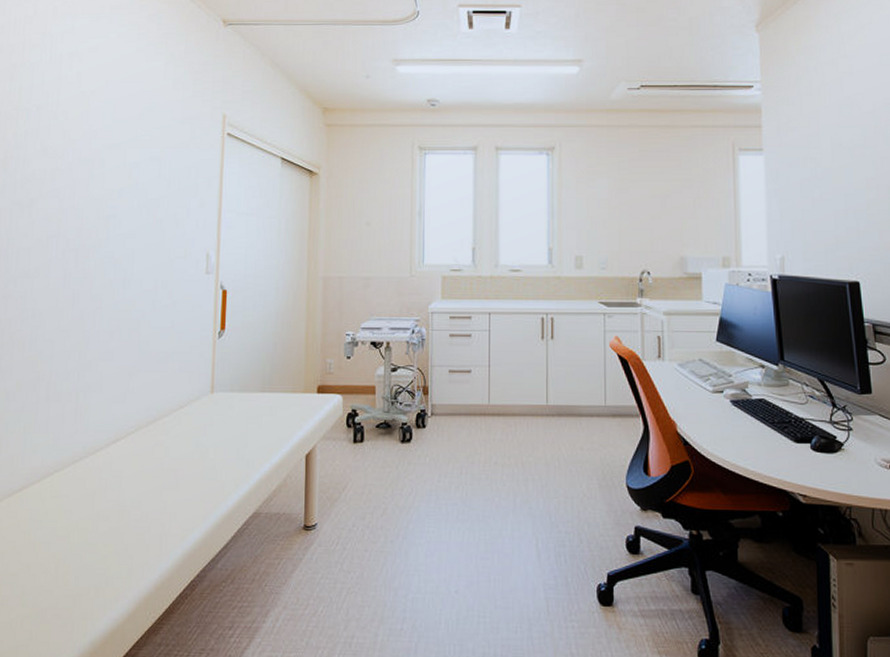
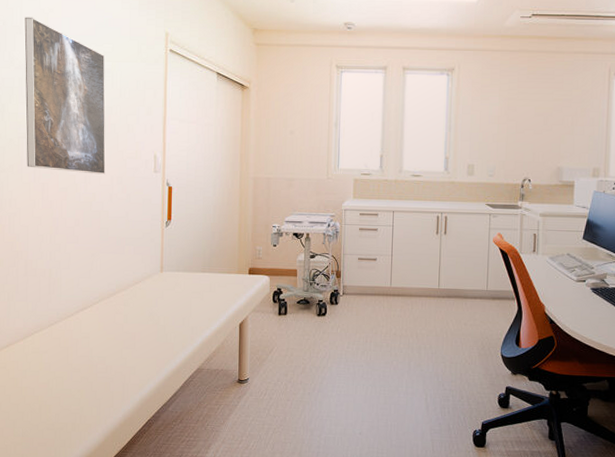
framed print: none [55,101,152,278] -> present [24,17,106,175]

